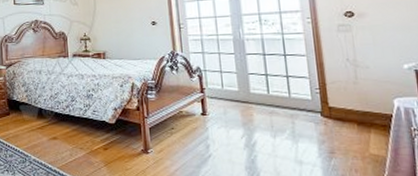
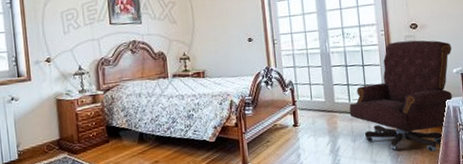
office chair: none [267,29,403,159] -> present [349,40,452,152]

